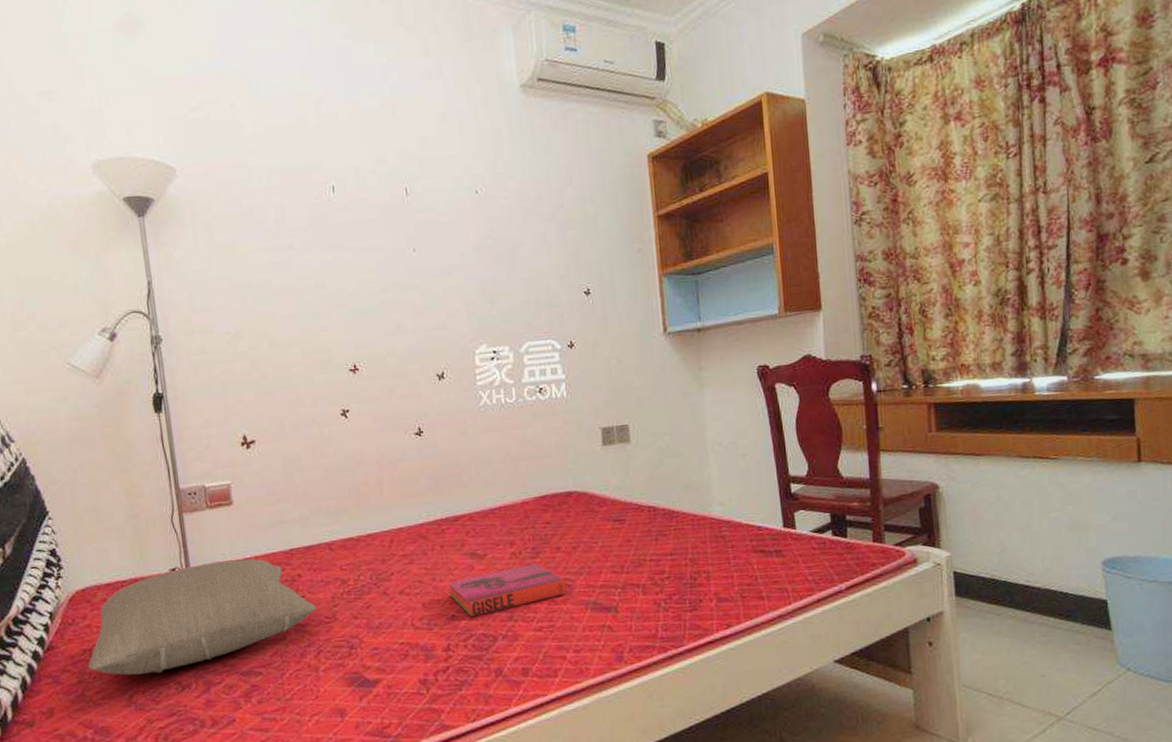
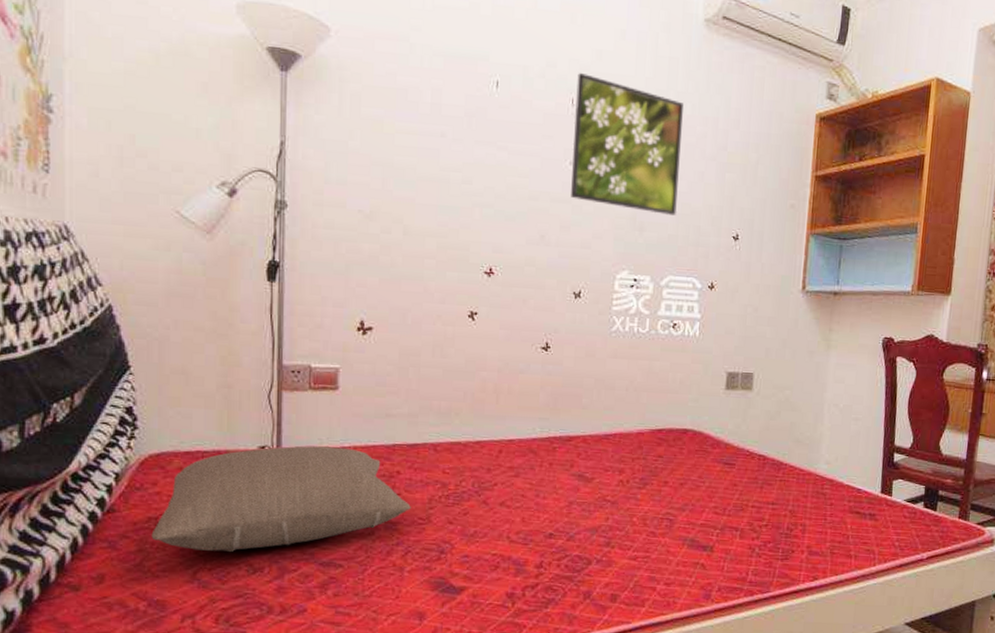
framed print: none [407,161,525,284] -> present [571,72,683,215]
hardback book: present [448,563,568,617] -> none [550,494,669,538]

